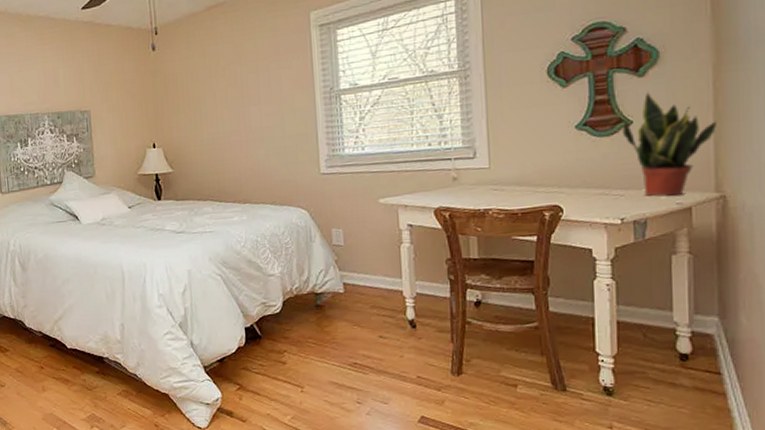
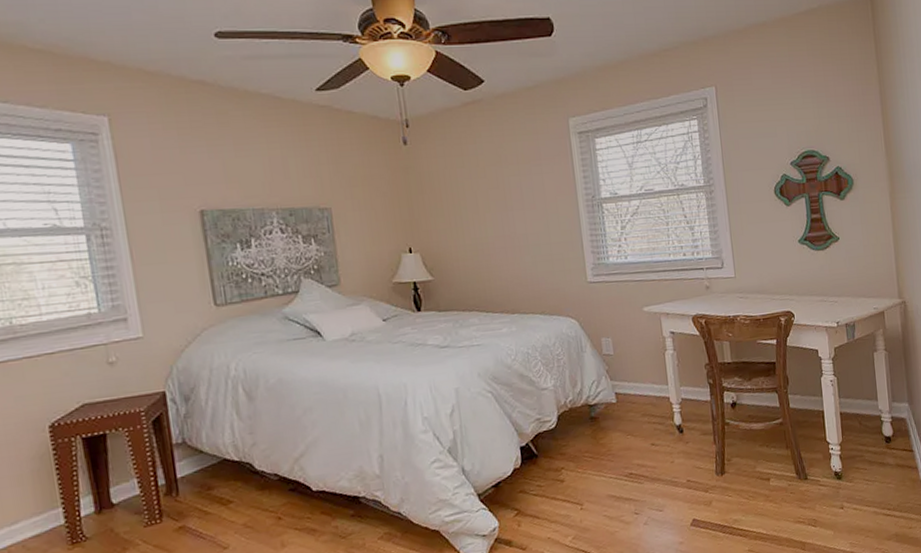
potted plant: present [622,92,716,197] -> none [832,213,895,303]

